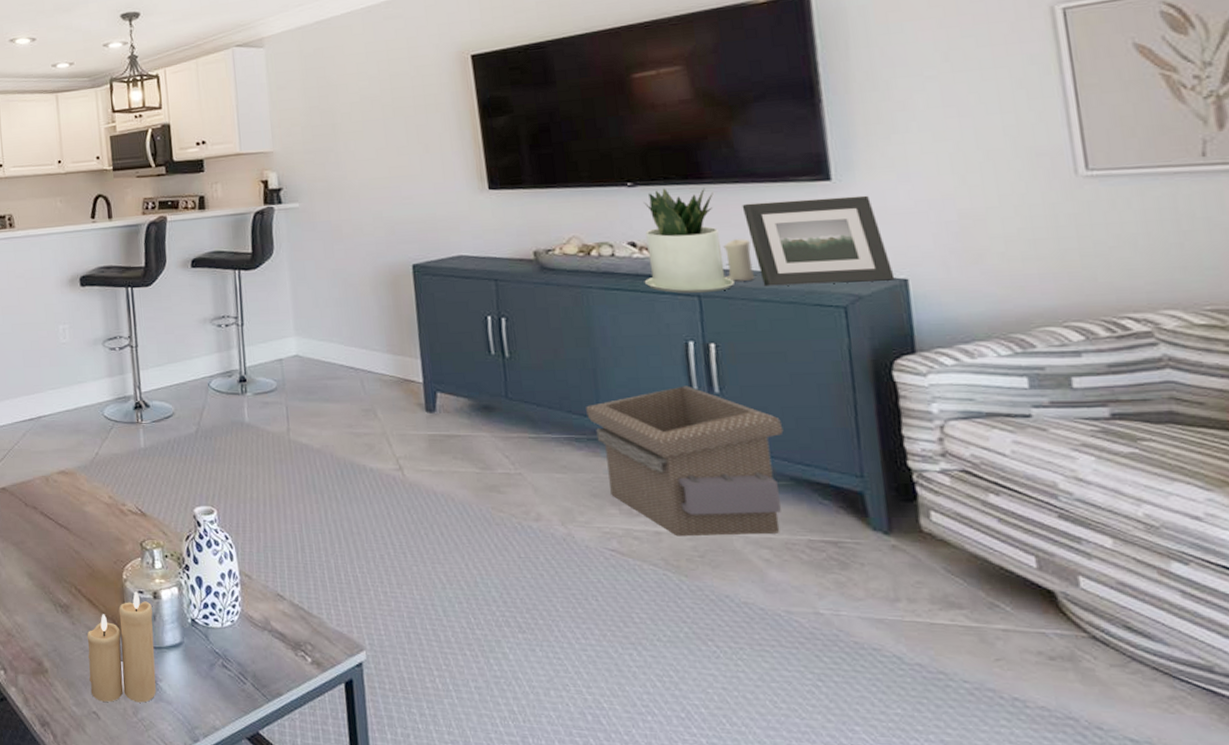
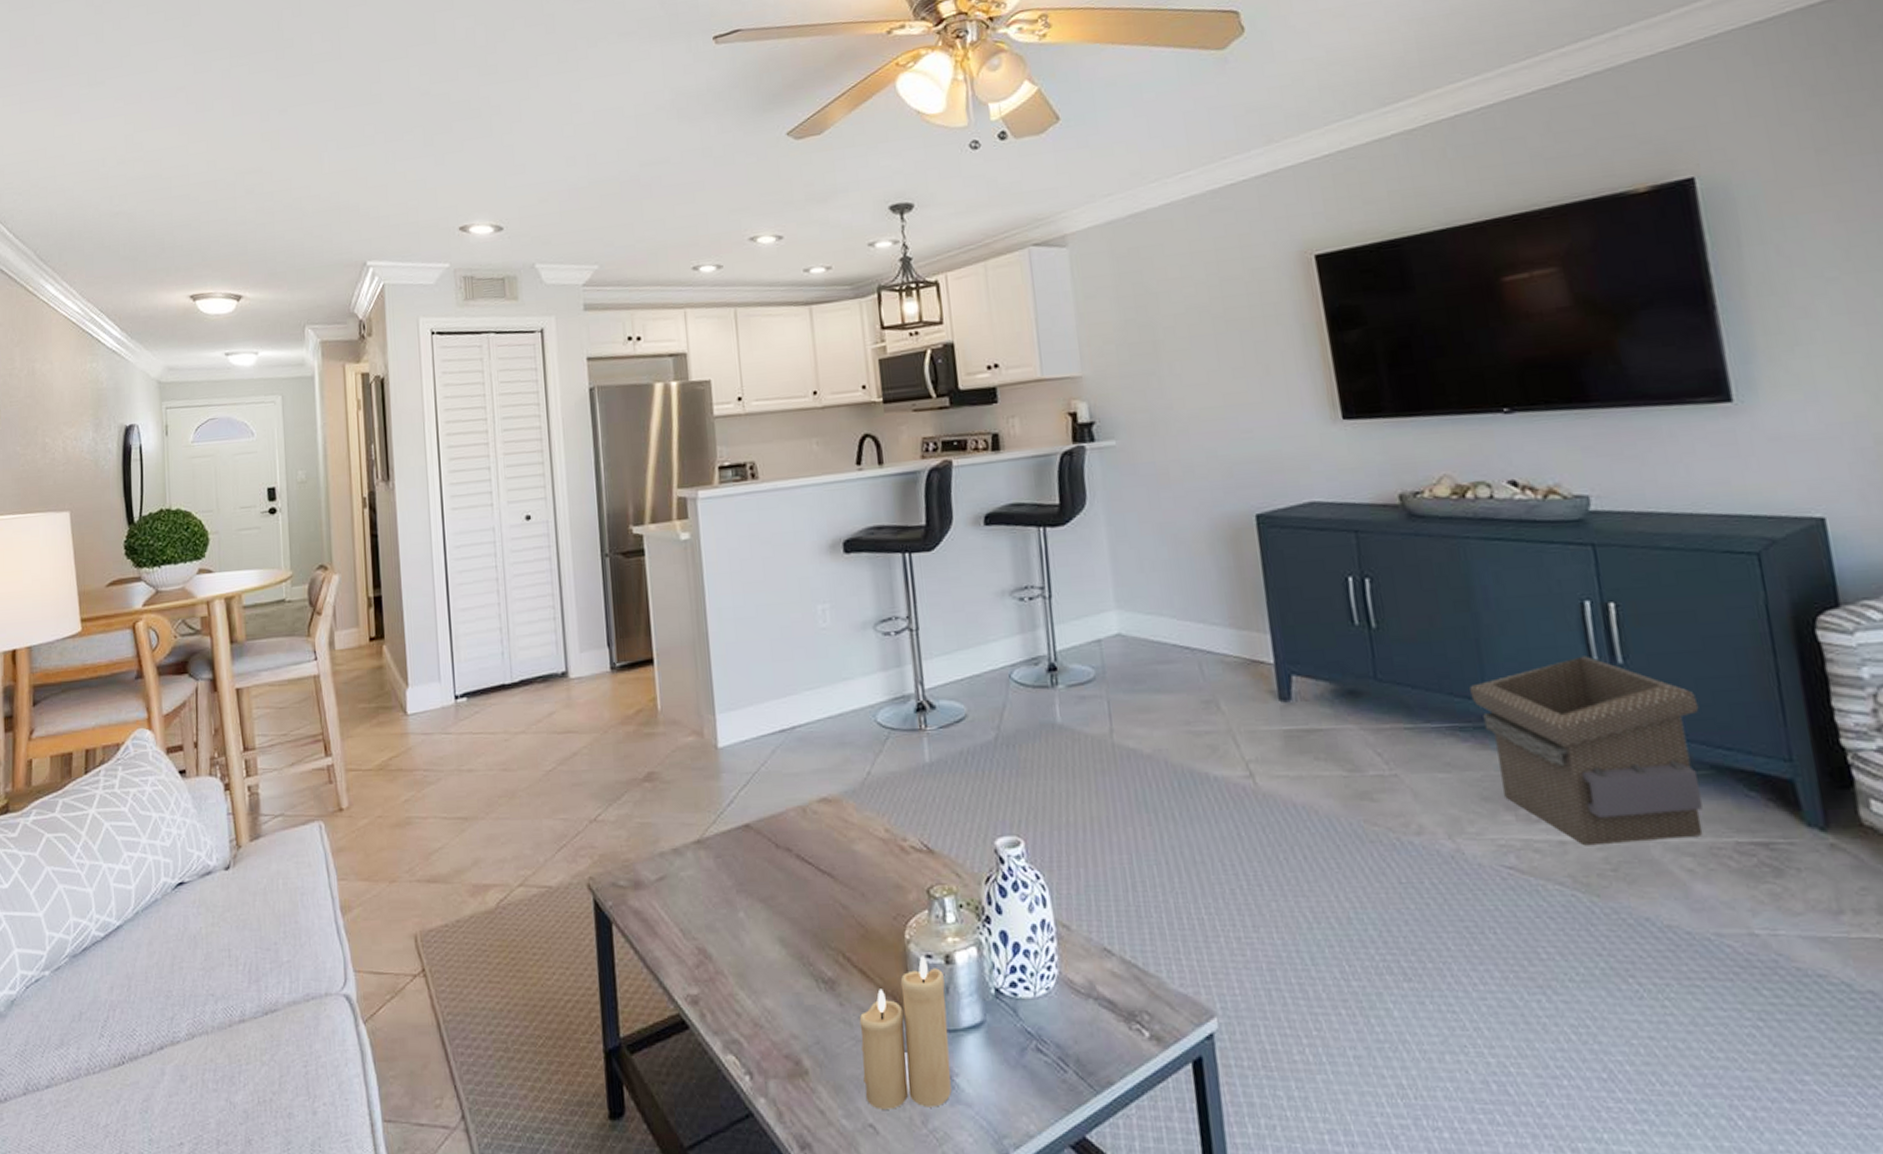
planter: present [643,188,734,294] -> none [1523,413,1632,542]
candle: present [723,239,754,281] -> none [1617,473,1654,526]
picture frame: present [742,195,895,286] -> none [1635,418,1811,531]

